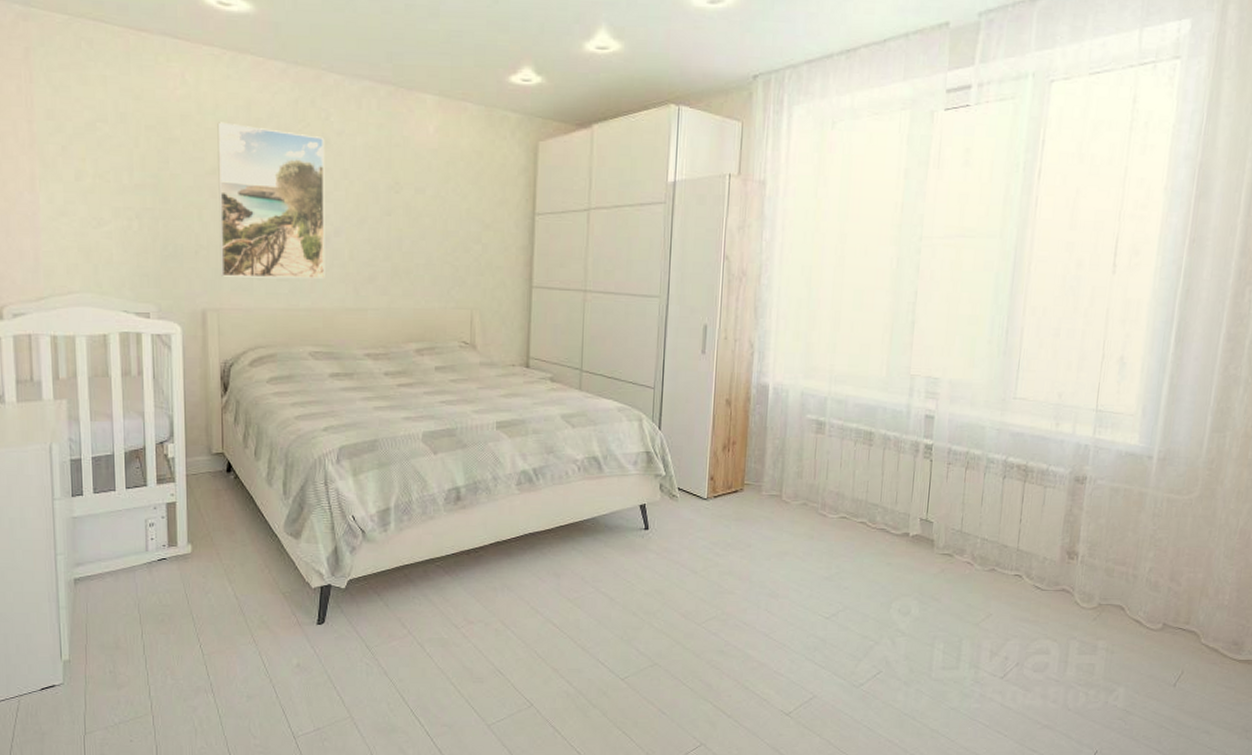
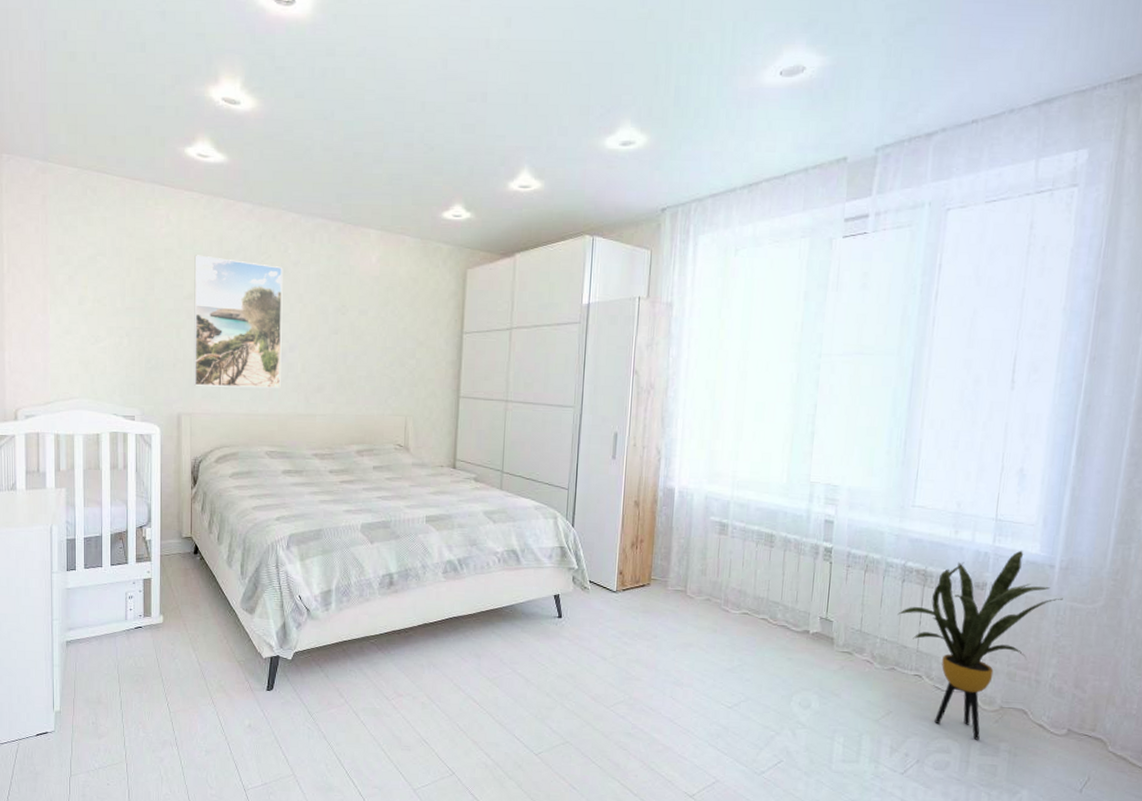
house plant: none [998,441,1161,639] -> present [897,550,1063,740]

